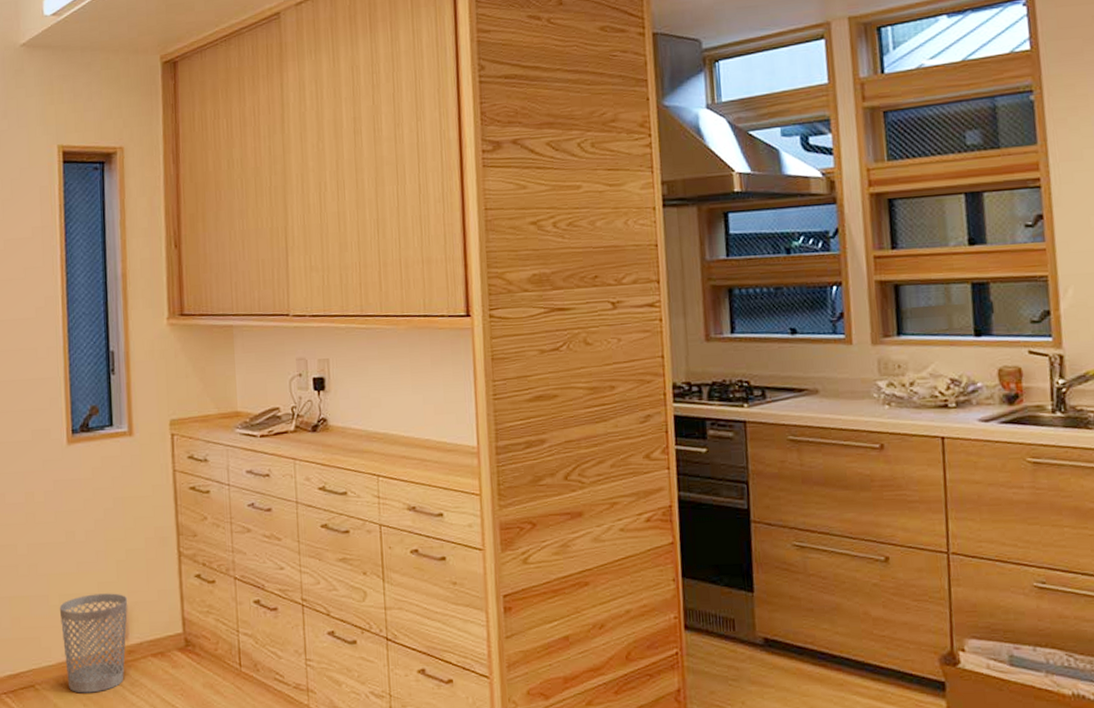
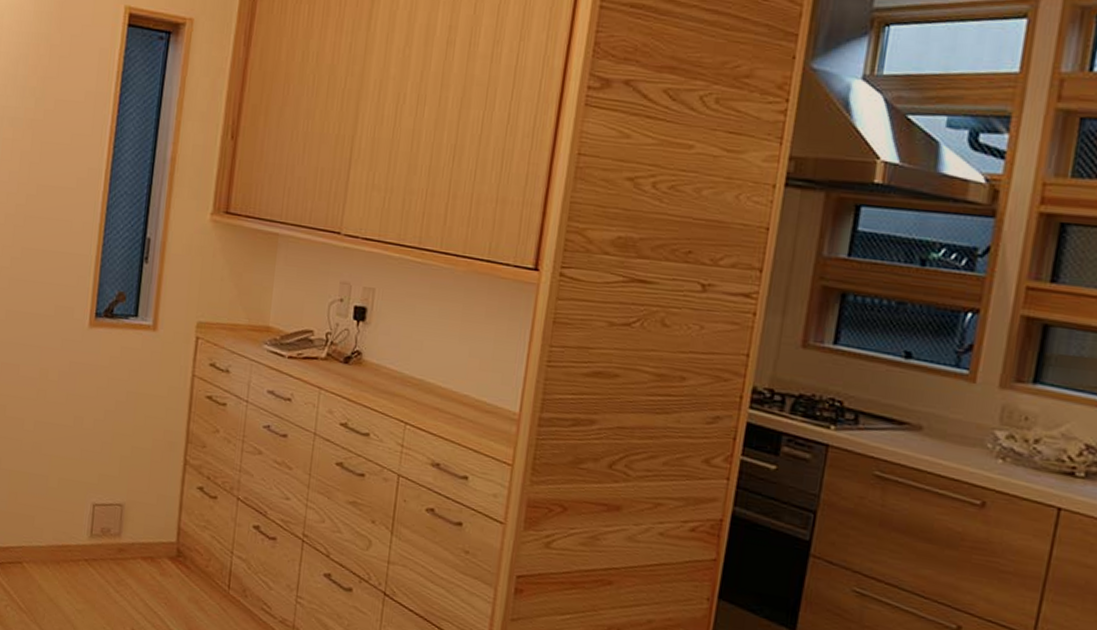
wastebasket: present [59,593,128,693] -> none [55,484,126,583]

